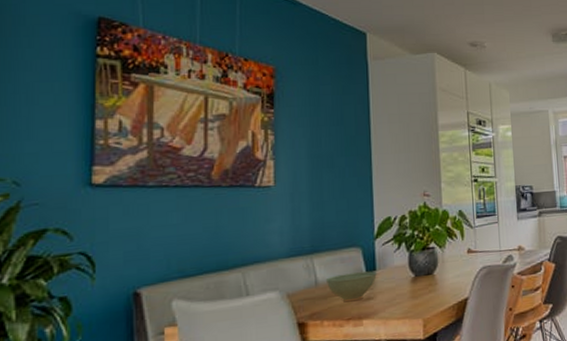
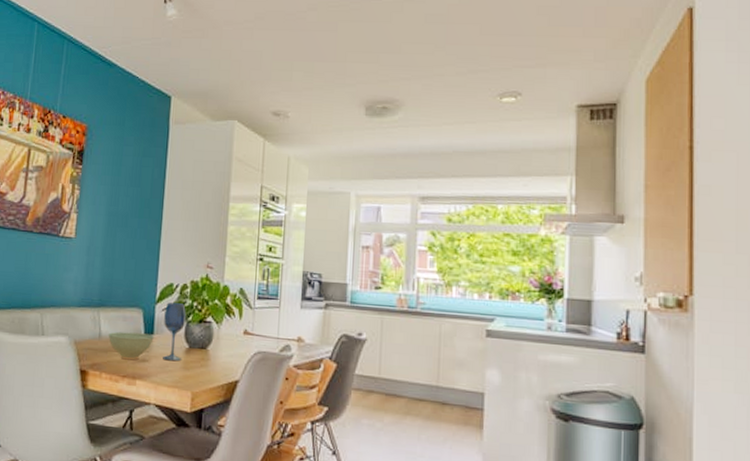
wineglass: none [384,234,409,294] -> present [163,302,187,361]

